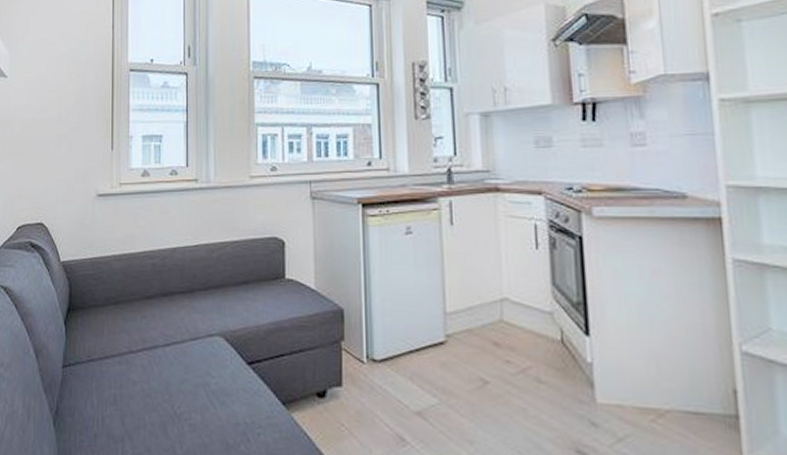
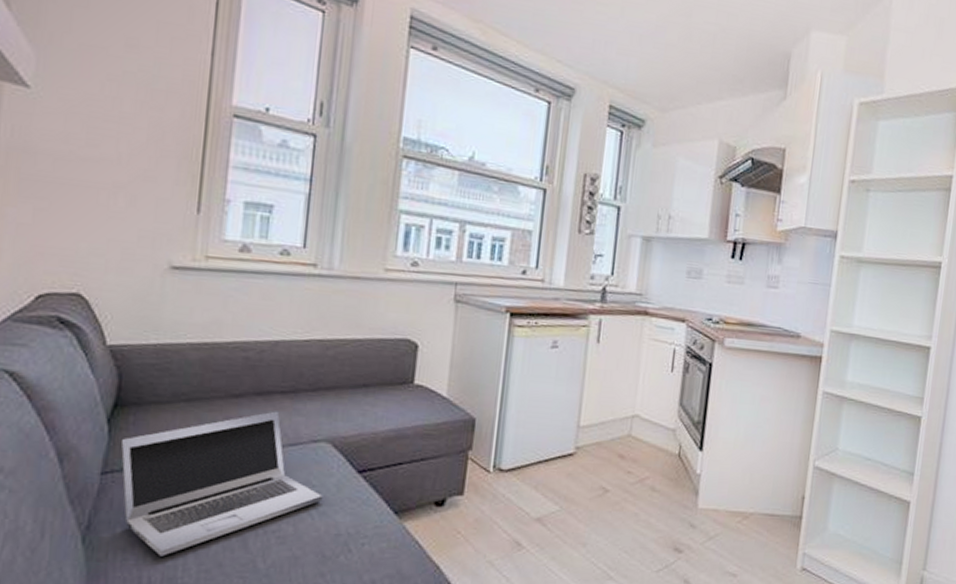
laptop: none [73,309,222,440] -> present [120,411,323,557]

